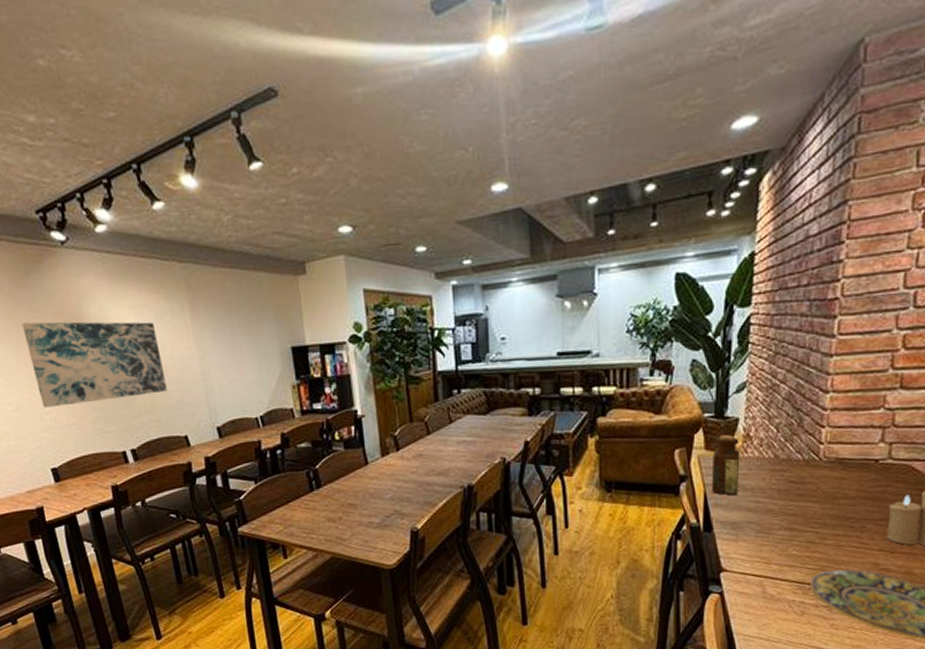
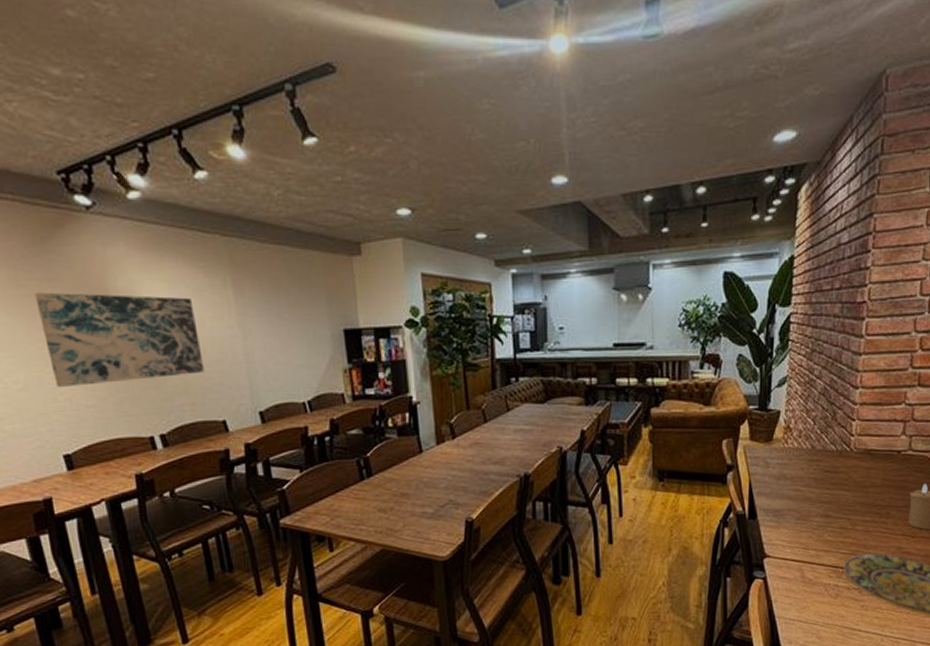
bottle: present [712,435,740,496] -> none [757,426,782,485]

